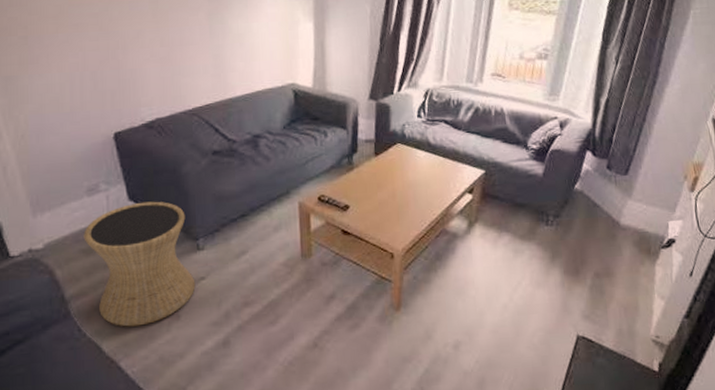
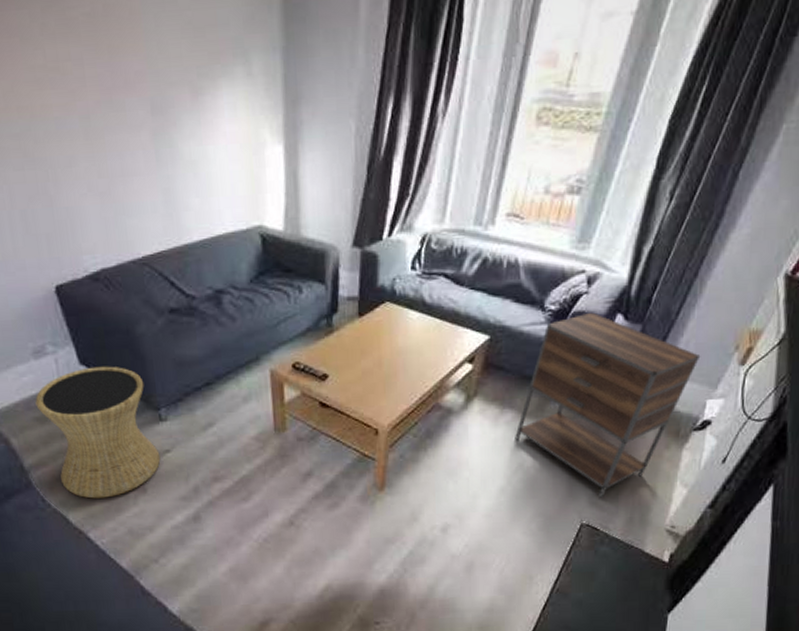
nightstand: none [512,150,658,311] -> present [515,312,701,498]

